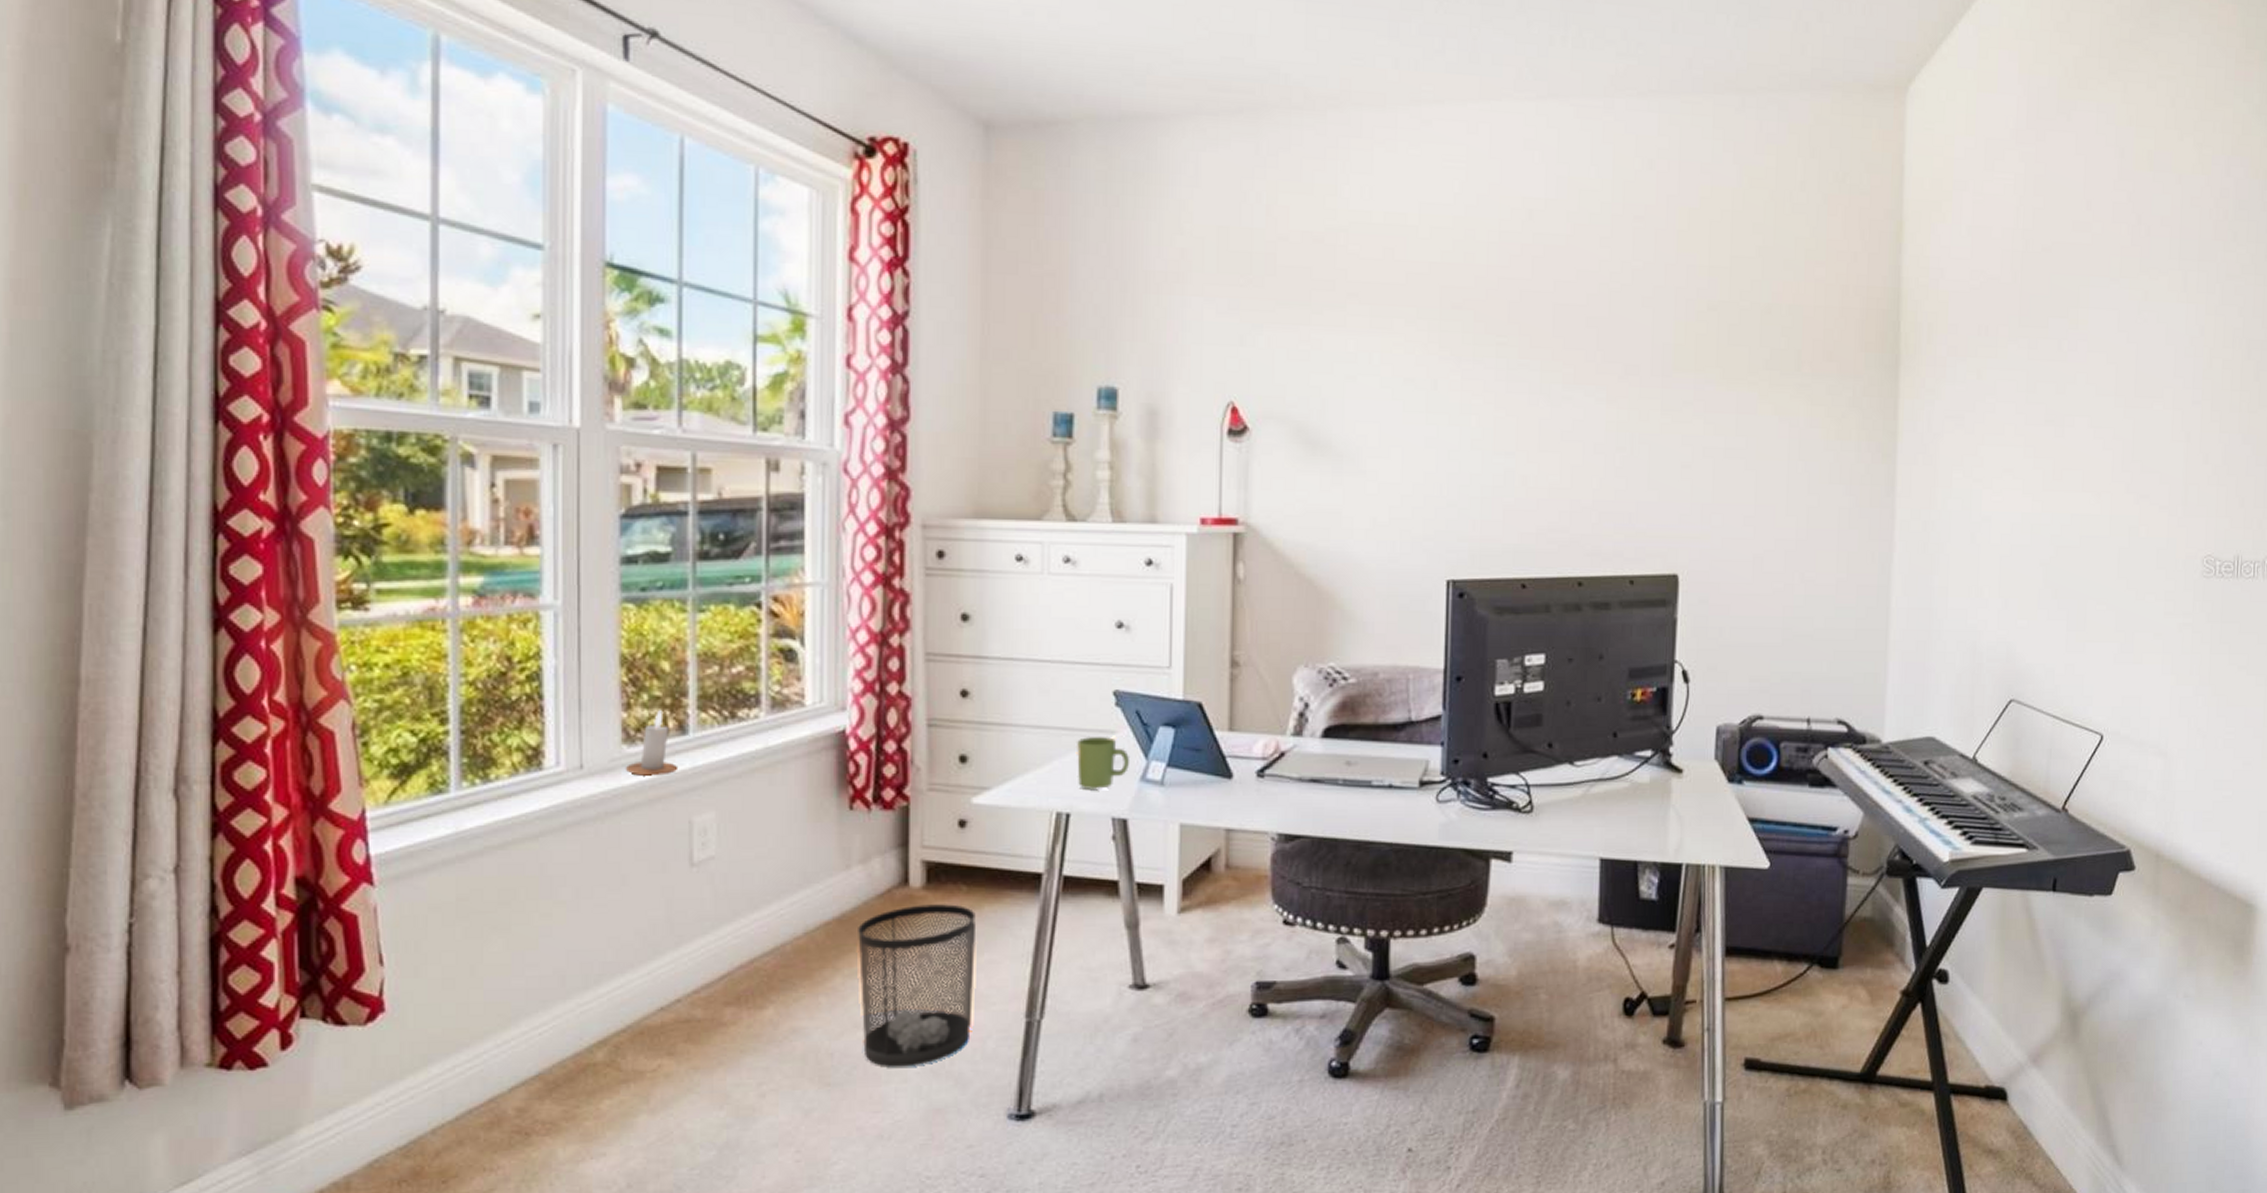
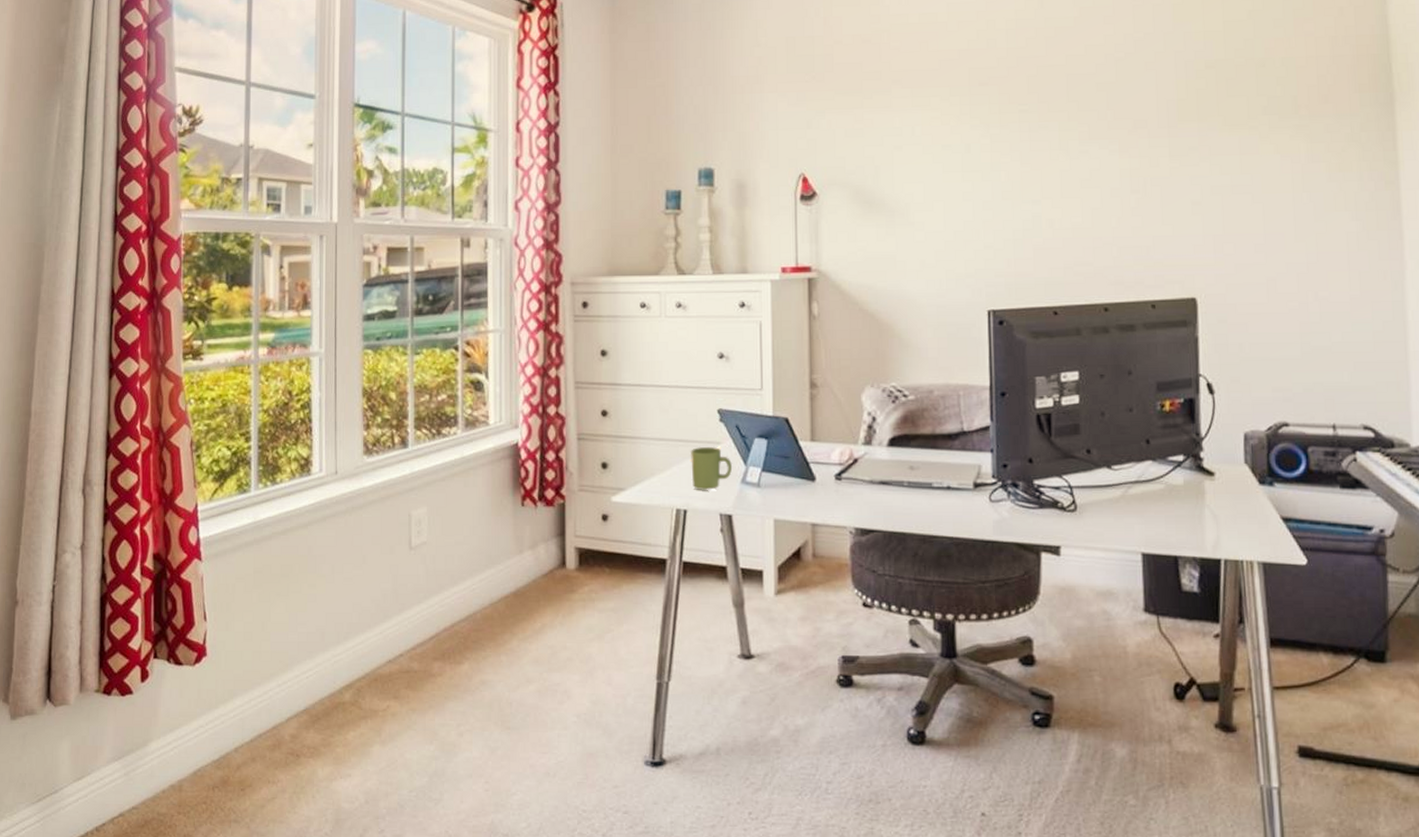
candle: present [625,709,679,776] -> none [365,428,402,479]
waste bin: present [858,904,975,1067] -> none [529,583,616,717]

